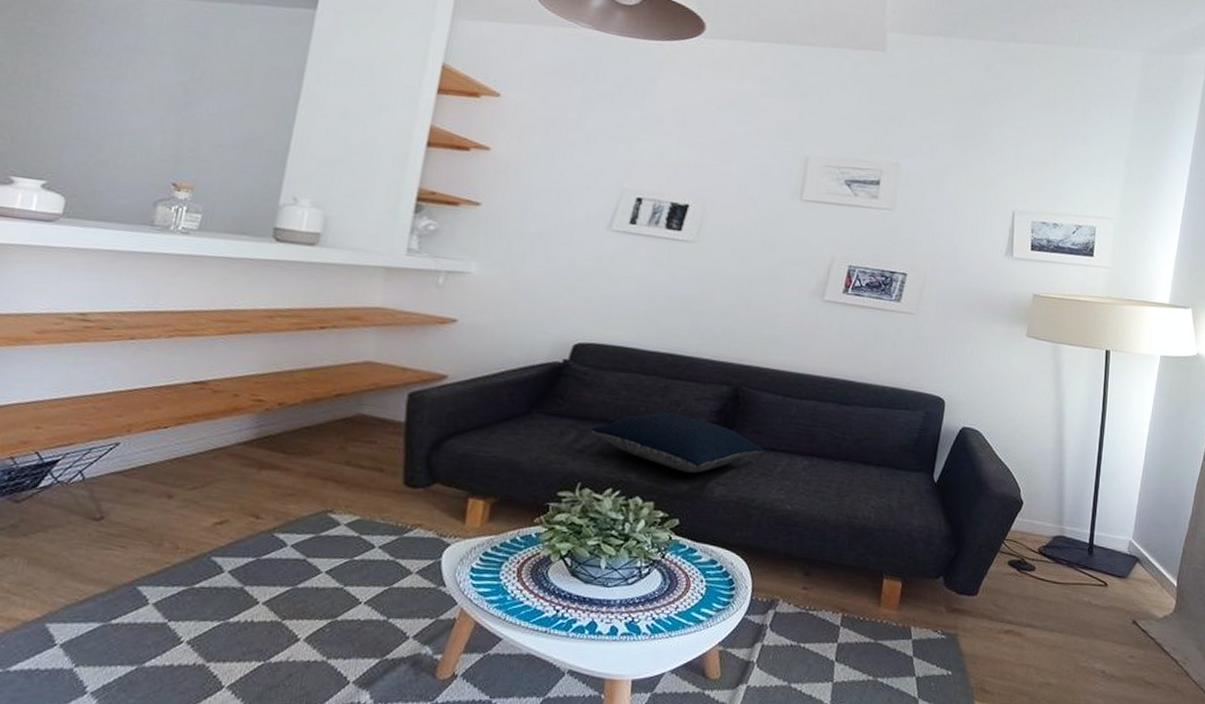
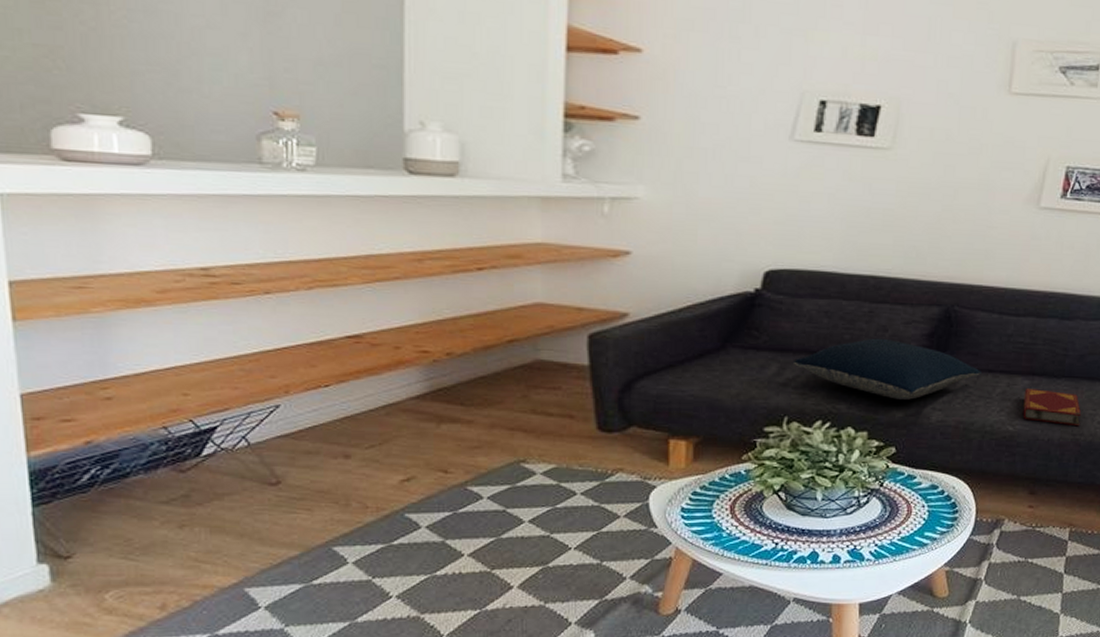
hardback book: none [801,469,857,510] -> present [1023,389,1082,427]

